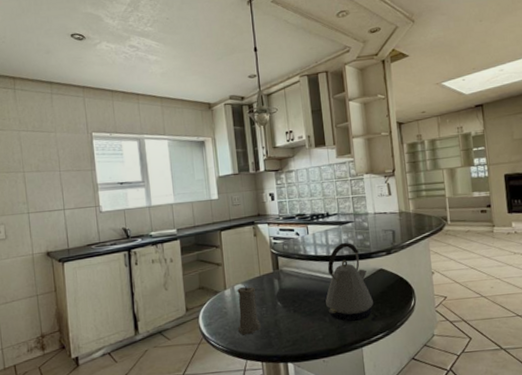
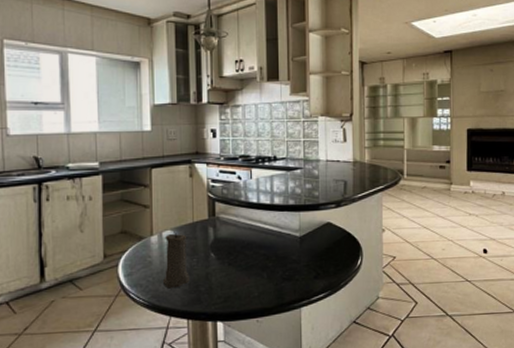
kettle: present [326,242,373,322] -> none [265,190,317,280]

